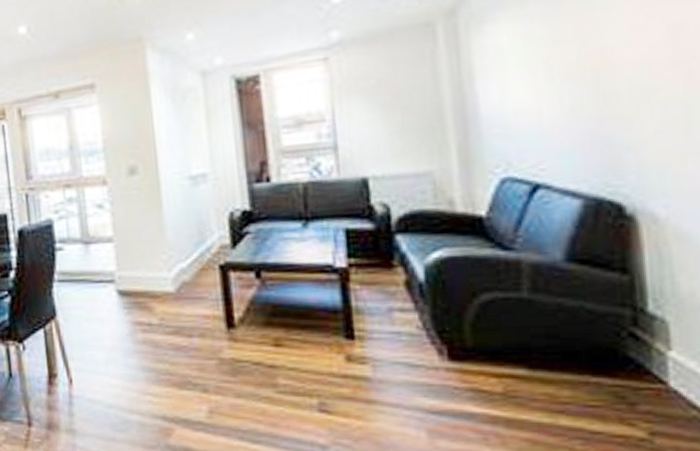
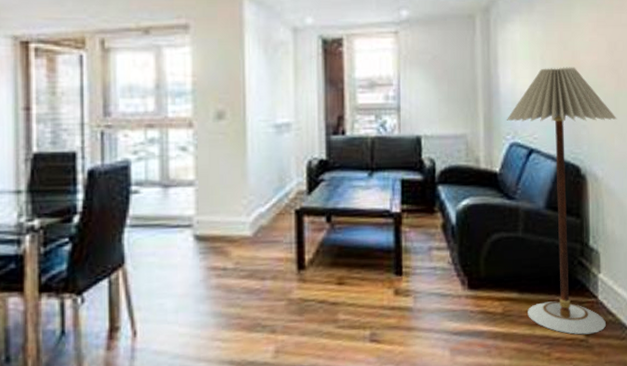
floor lamp: none [492,67,690,432] -> present [506,67,616,335]

